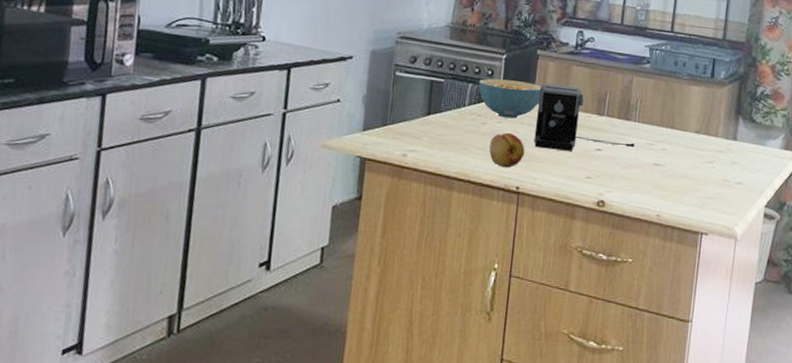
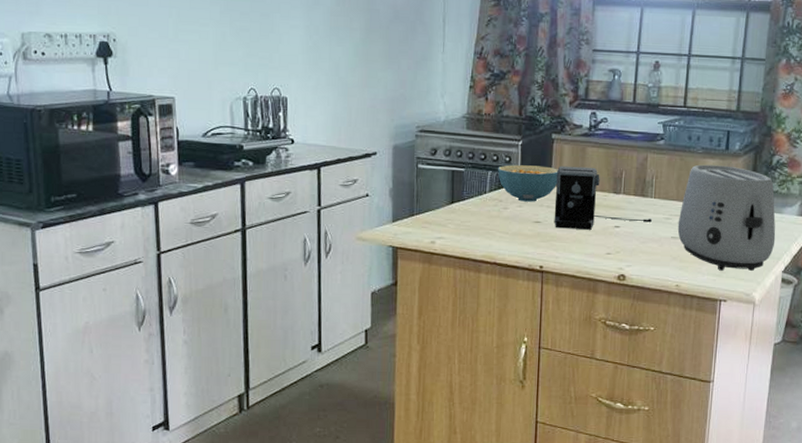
fruit: present [489,132,525,168] -> none [511,215,546,249]
toaster: none [660,90,759,204] -> present [677,164,776,271]

